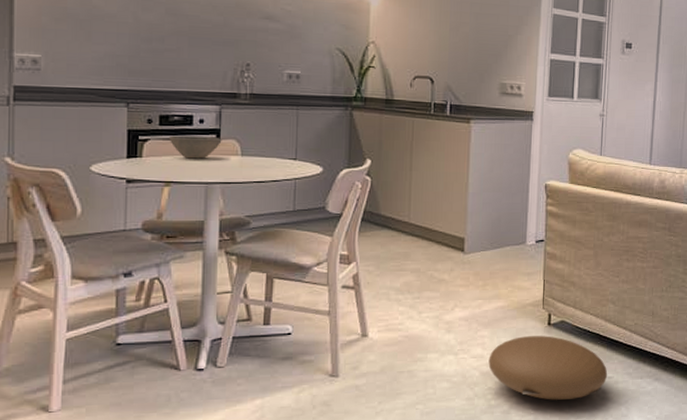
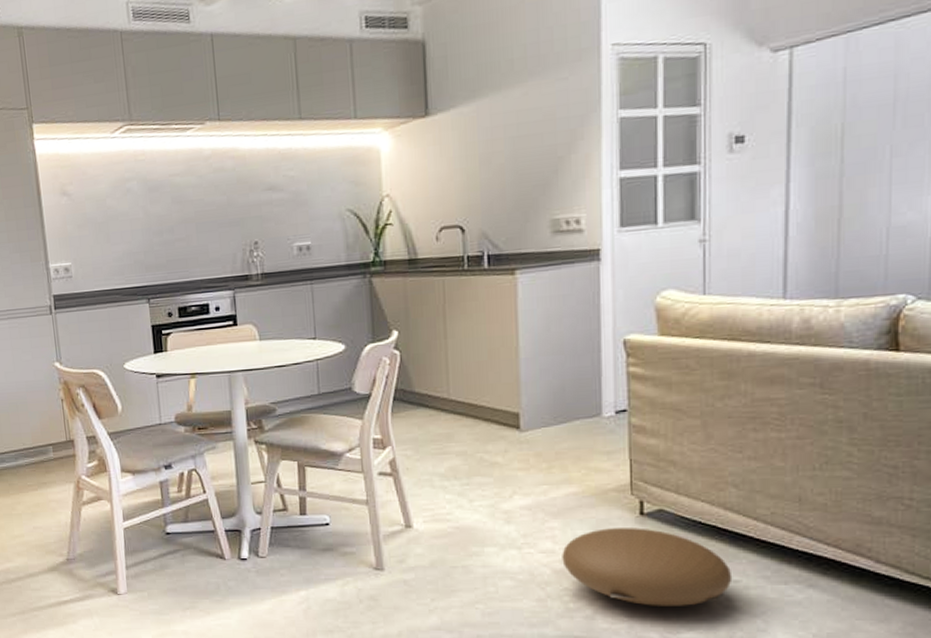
bowl: present [168,135,222,159] -> none [188,323,239,349]

